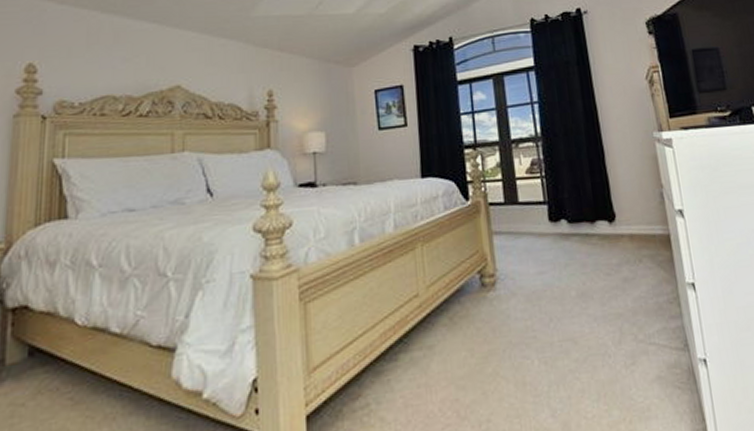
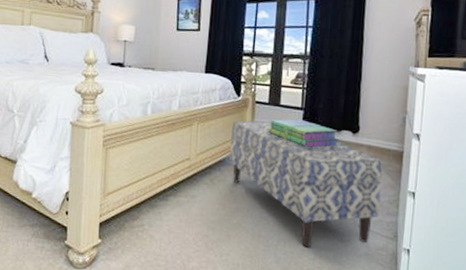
bench: none [465,225,661,387] -> present [229,120,383,248]
stack of books: none [509,216,595,252] -> present [268,119,339,148]

